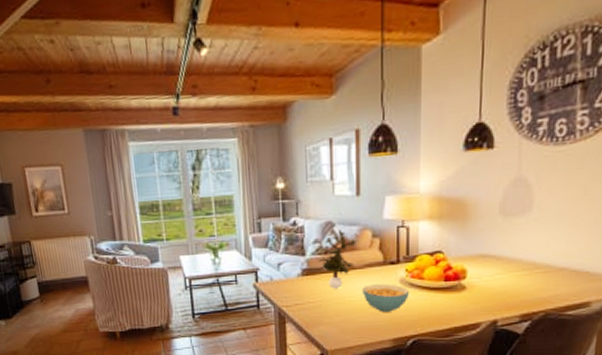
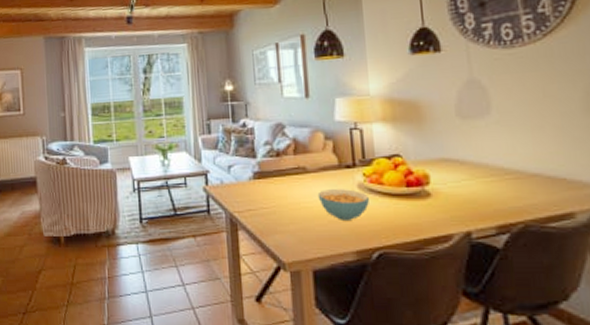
potted plant: present [316,230,359,289] -> none [268,131,311,194]

